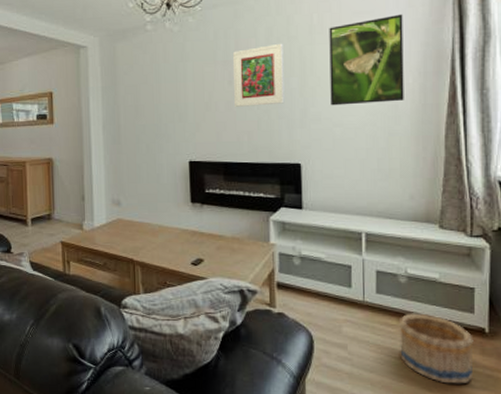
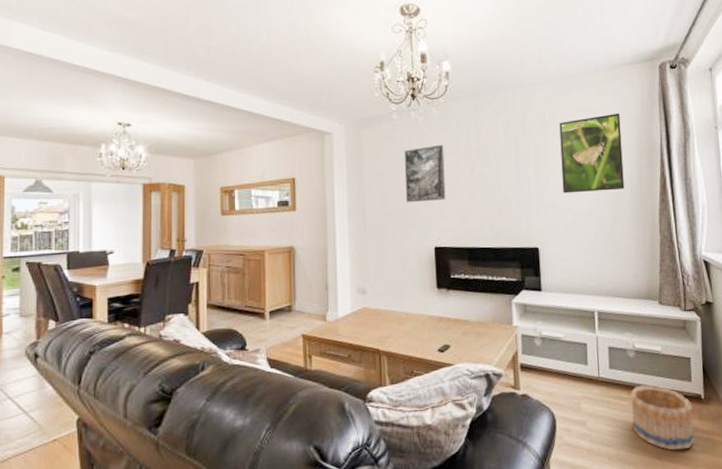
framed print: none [158,55,201,116] -> present [404,144,446,203]
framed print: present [233,43,285,107] -> none [475,135,523,194]

